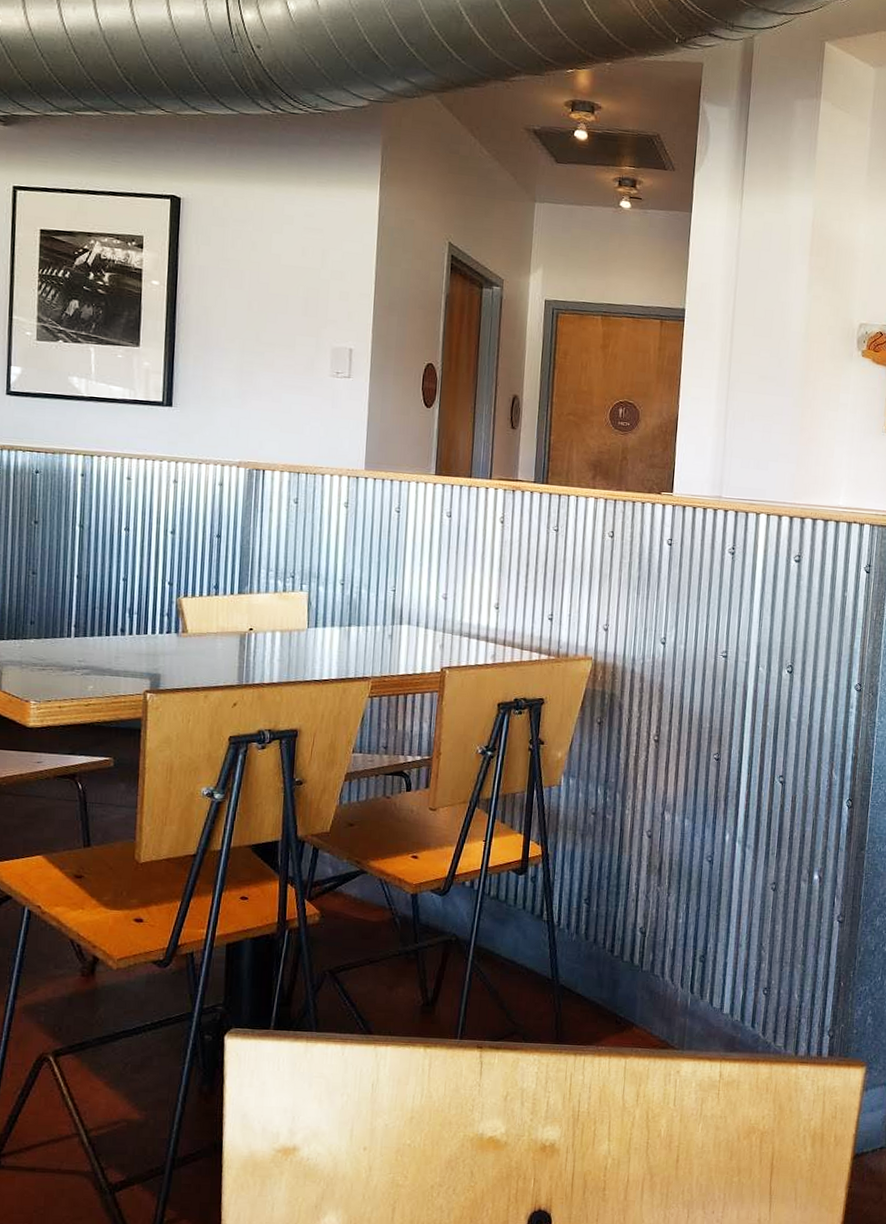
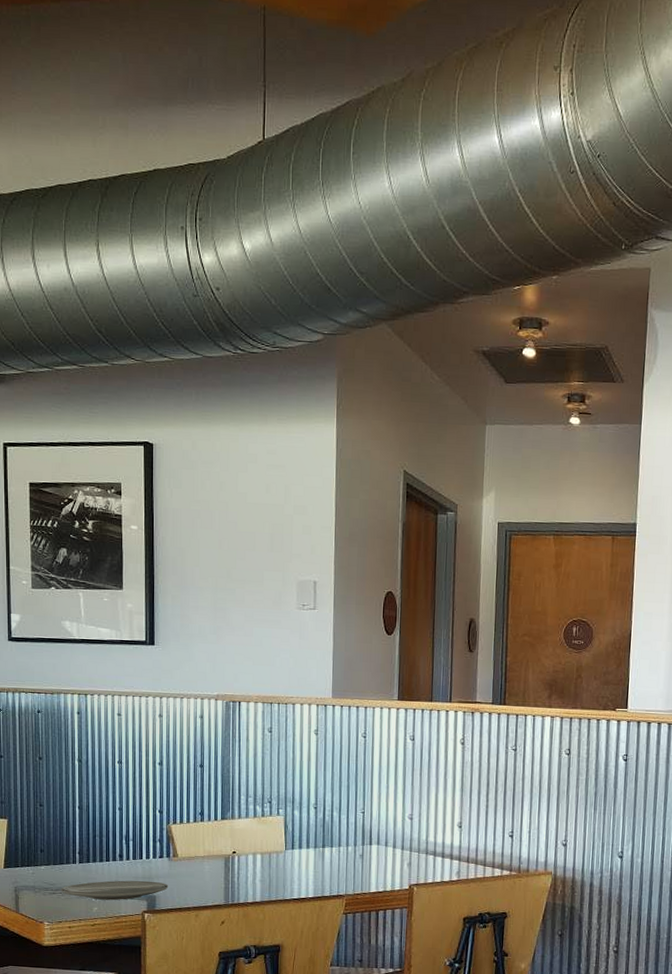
plate: none [51,656,176,679] -> present [61,880,169,901]

